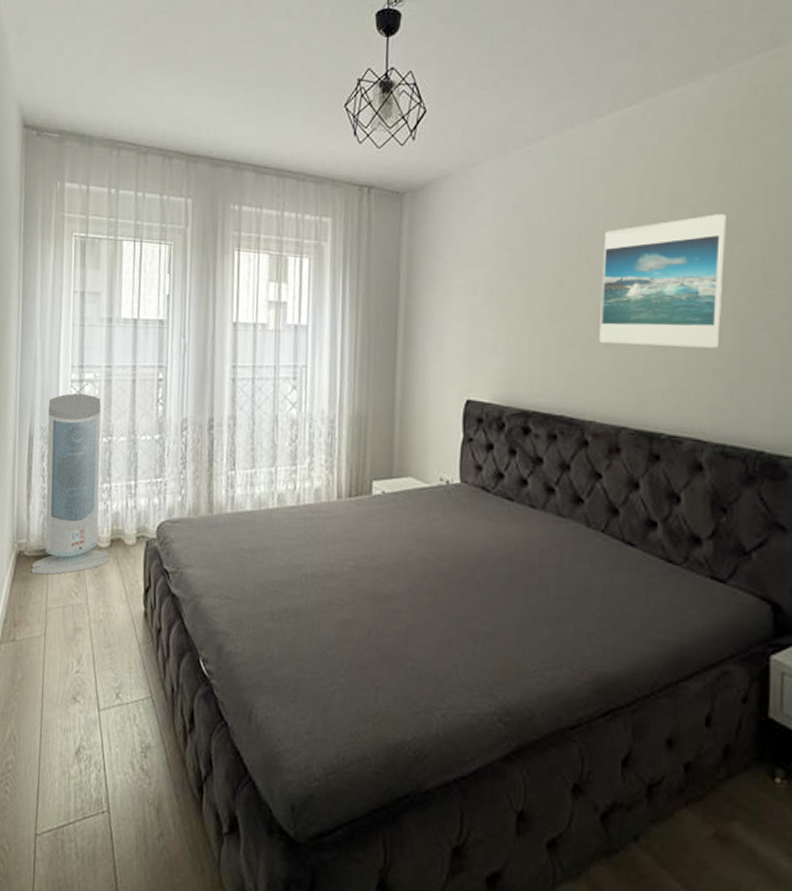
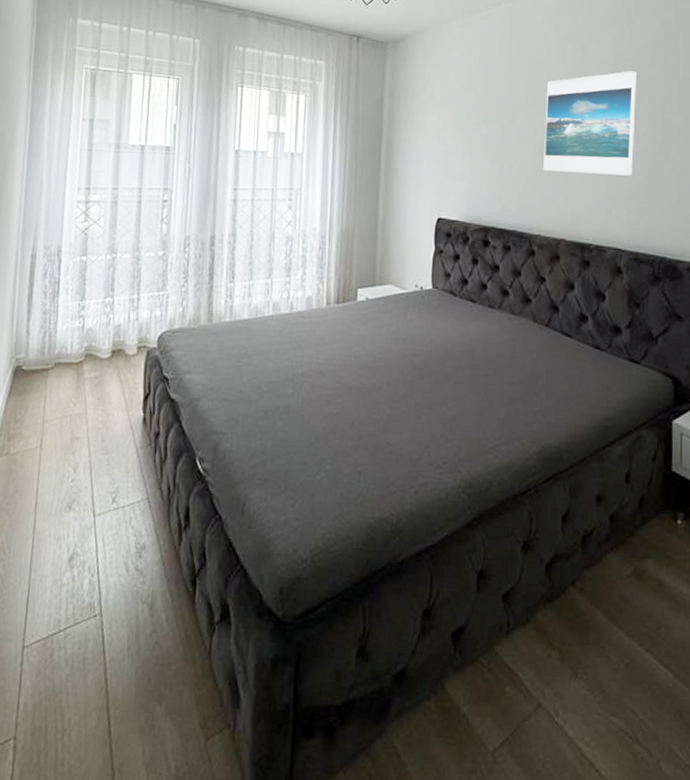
air purifier: present [31,393,109,575] -> none [28,213,110,388]

